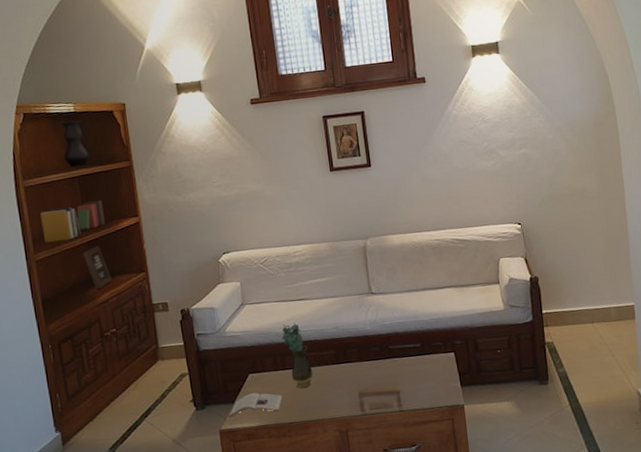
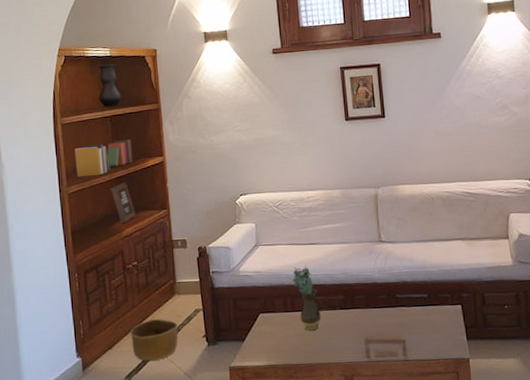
basket: none [112,386,164,431] -> present [130,319,178,362]
magazine: present [229,392,283,417] -> none [239,331,291,354]

